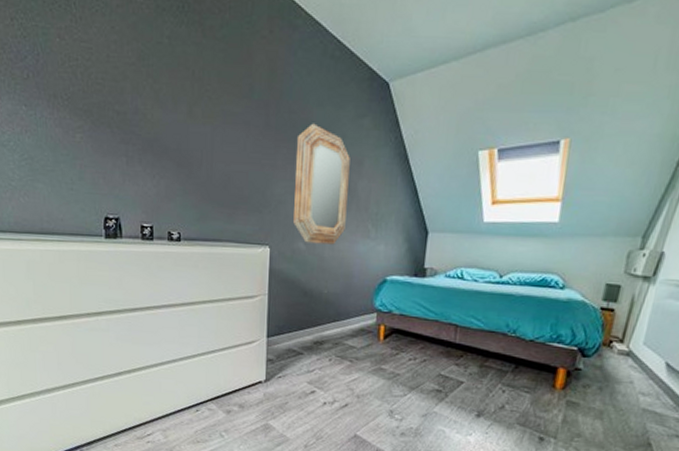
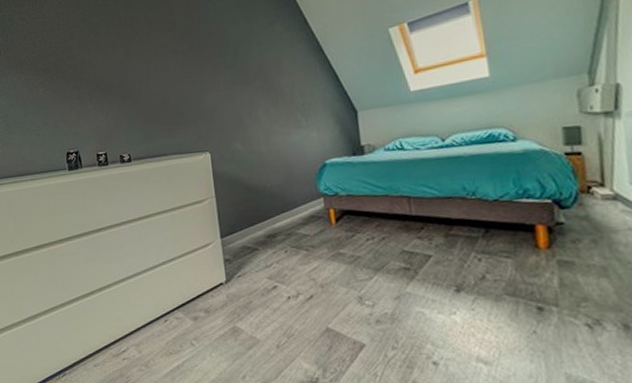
home mirror: present [293,123,350,245] -> none [218,38,277,143]

